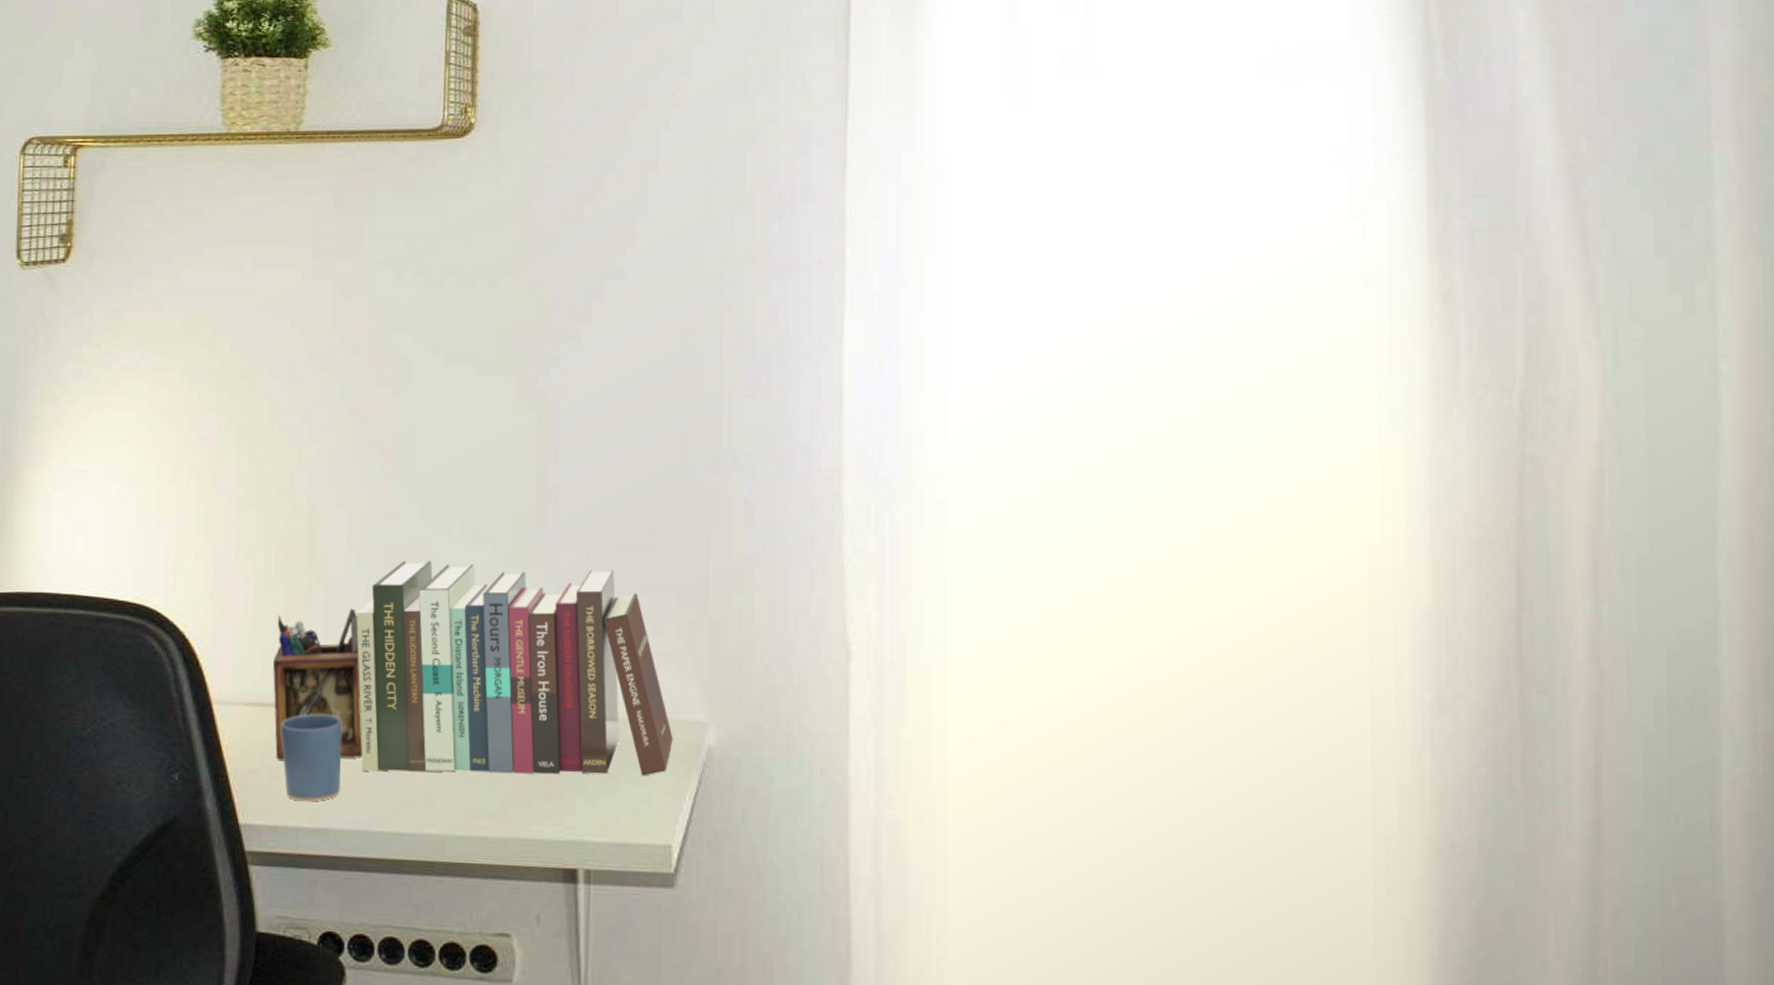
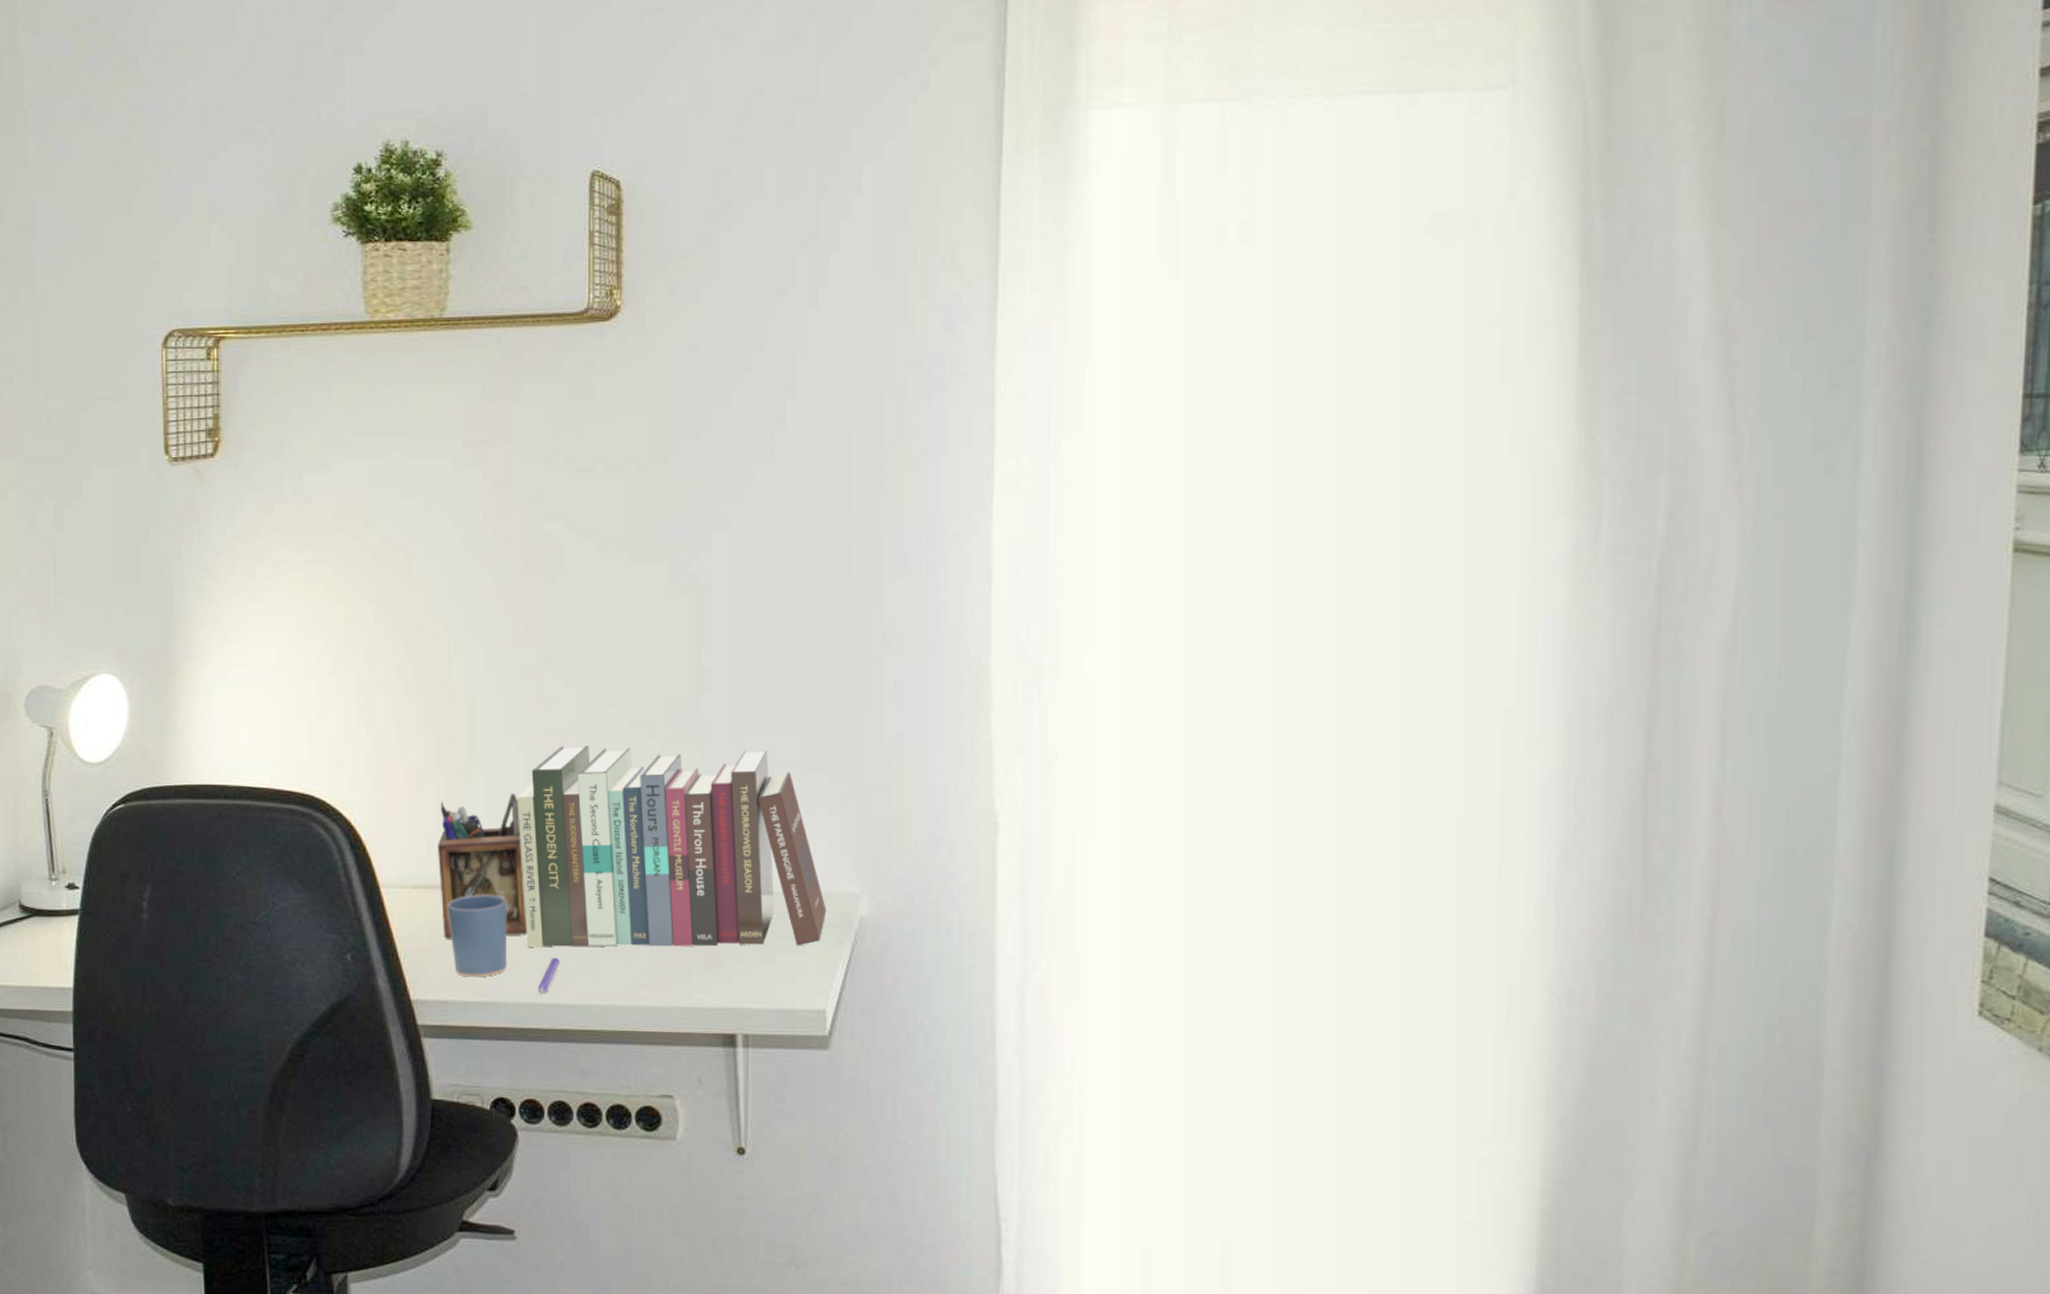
pen: none [372,782,396,822] -> present [538,957,561,995]

